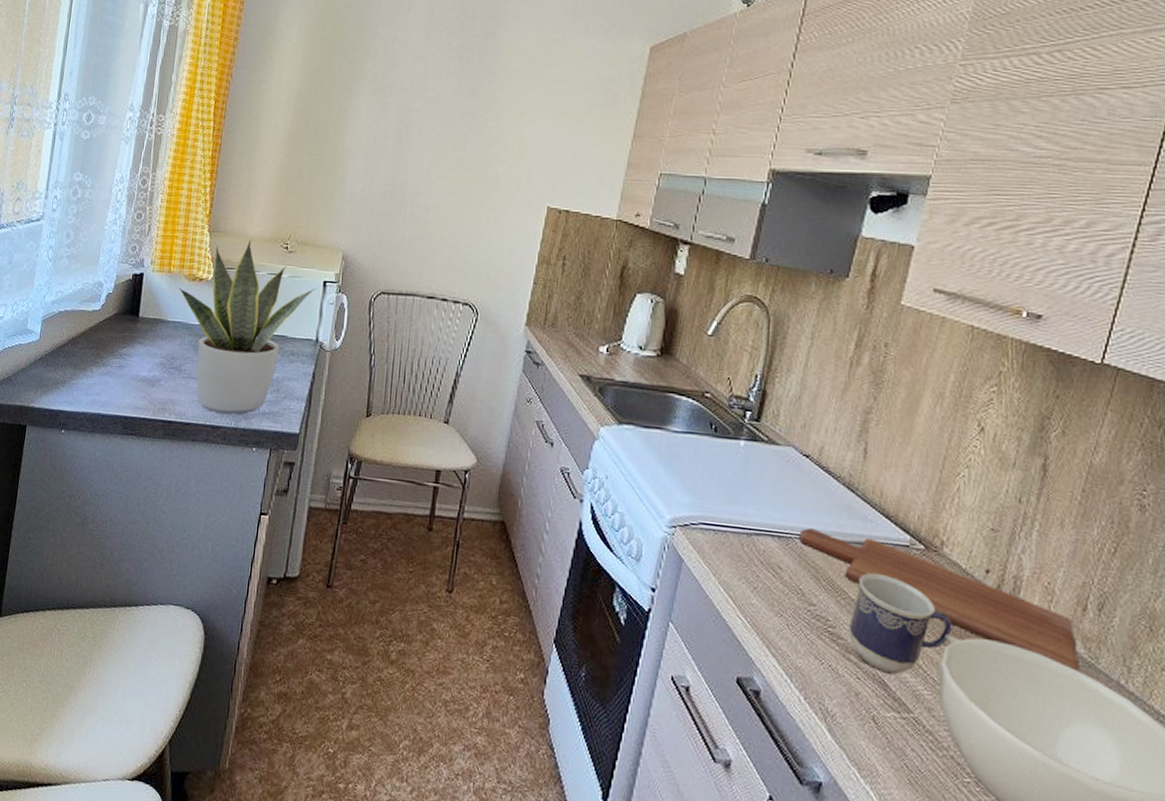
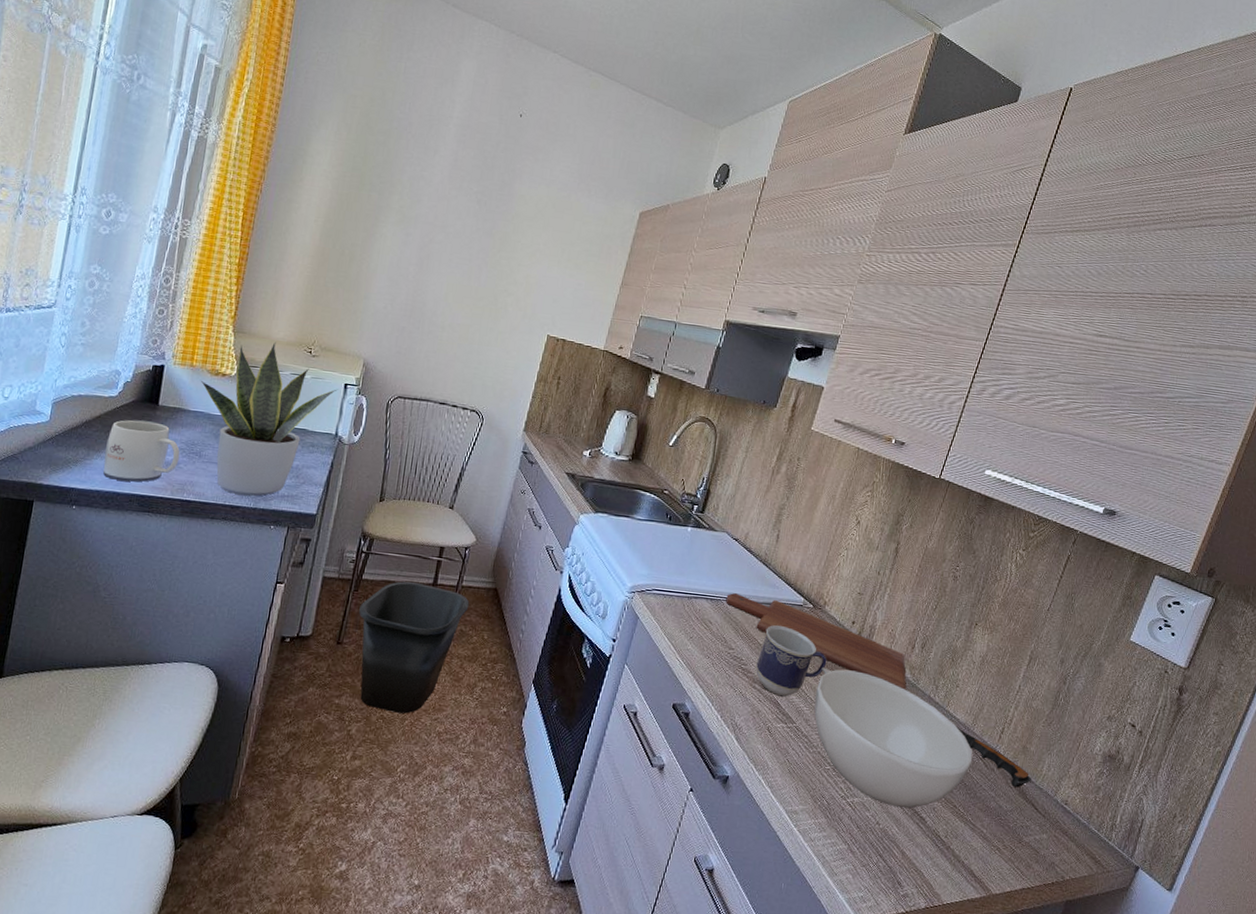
mug: none [88,334,161,402] -> present [102,420,180,482]
waste bin: none [349,512,473,676] -> present [359,581,470,714]

